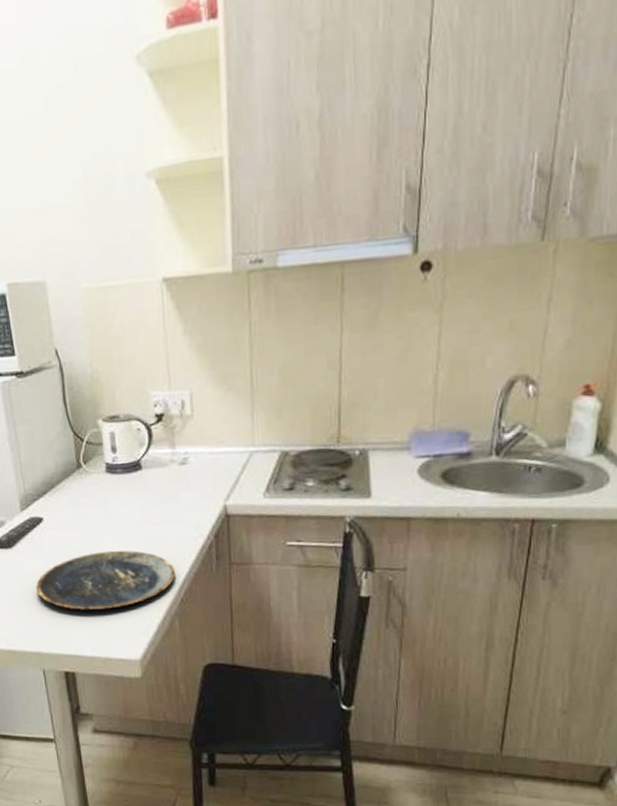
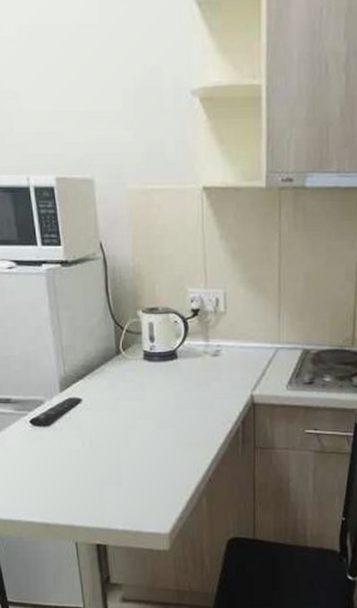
plate: present [36,550,175,611] -> none [72,432,204,488]

